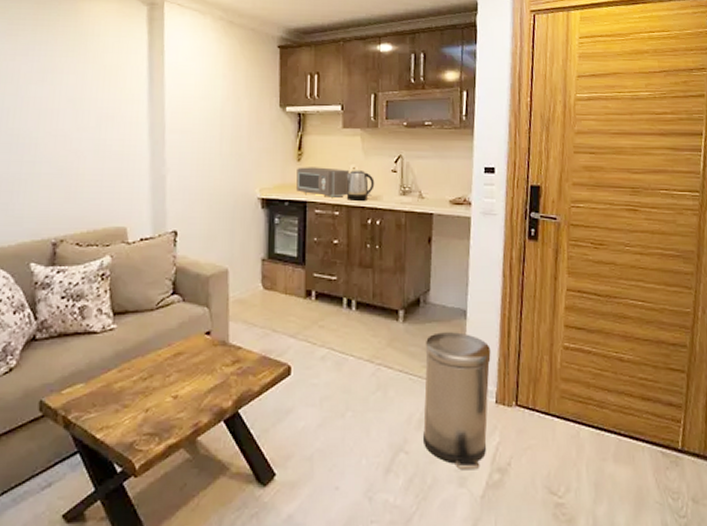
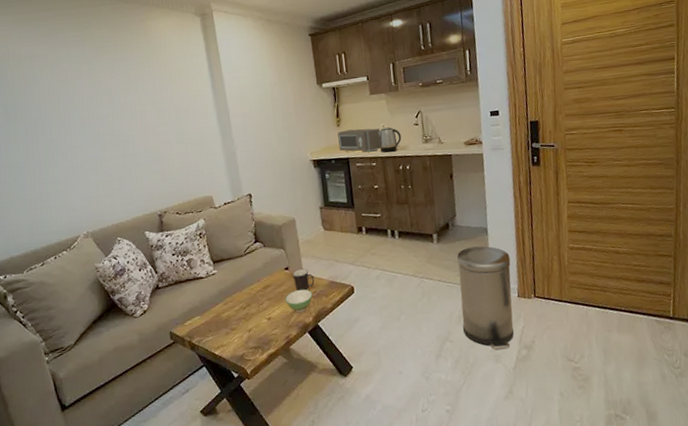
bowl: none [200,362,237,393] -> present [285,289,313,313]
mug: none [214,336,242,365] -> present [292,269,315,291]

